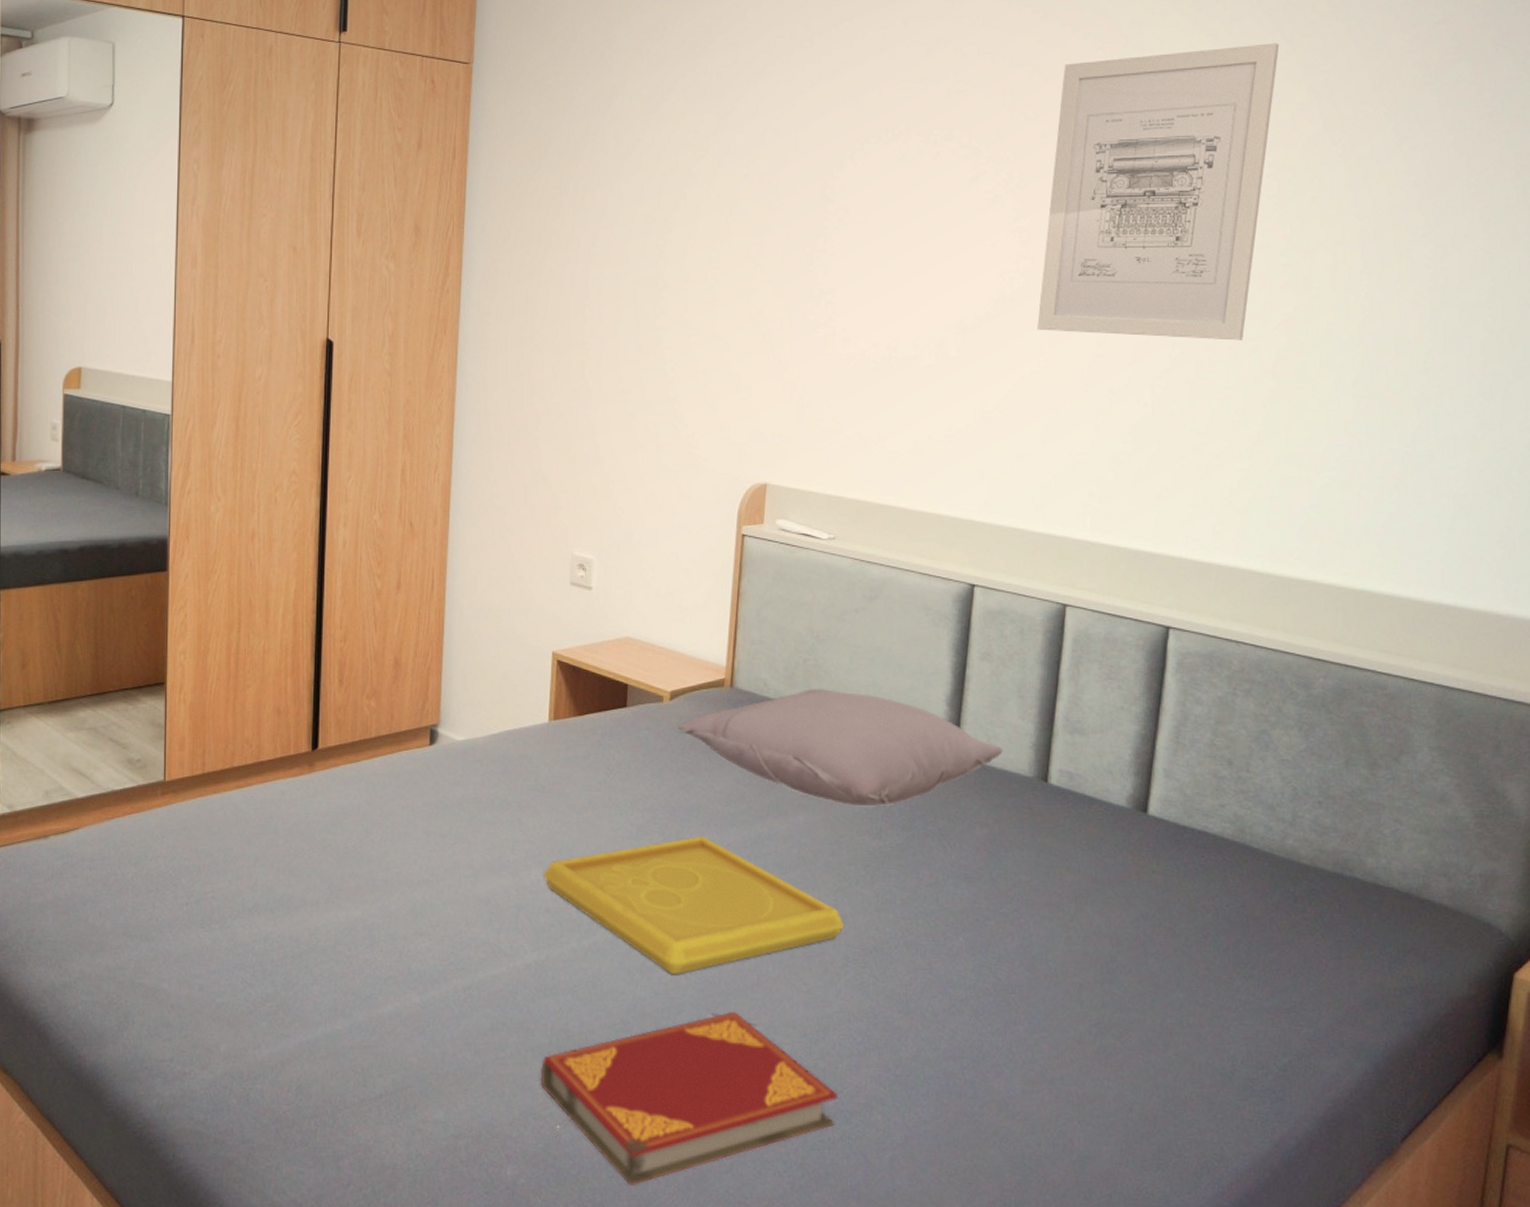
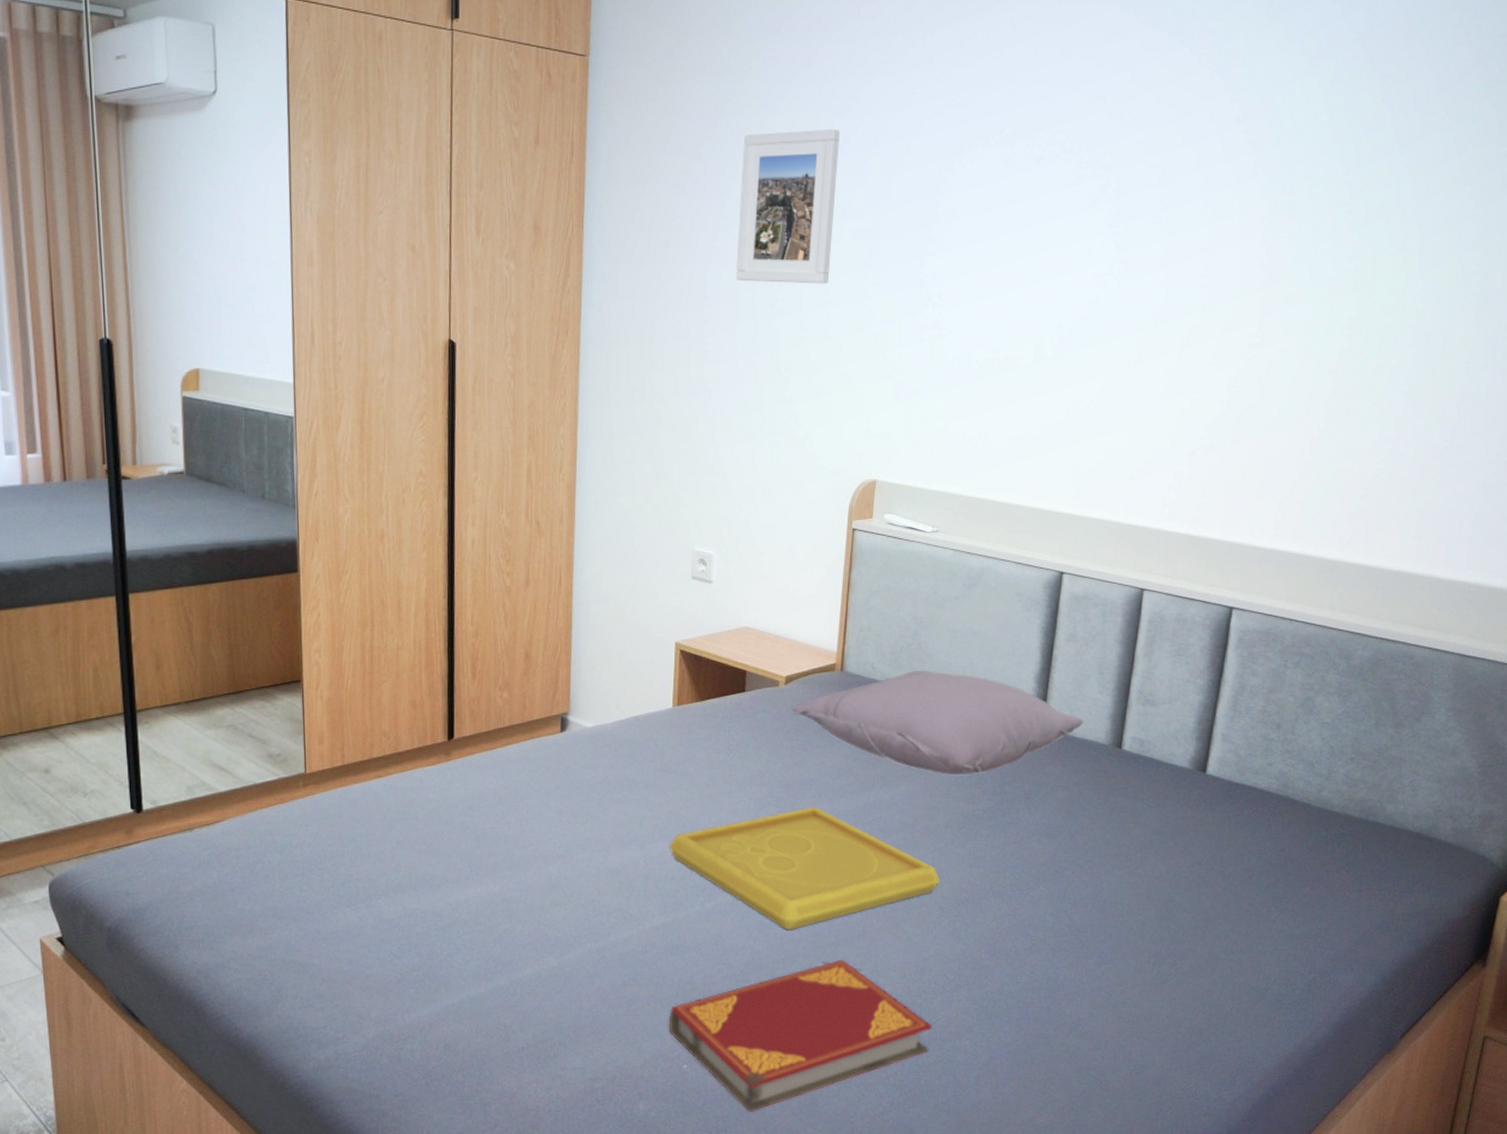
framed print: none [618,128,725,282] -> present [735,128,839,284]
wall art: present [1037,43,1280,341] -> none [1128,53,1360,342]

